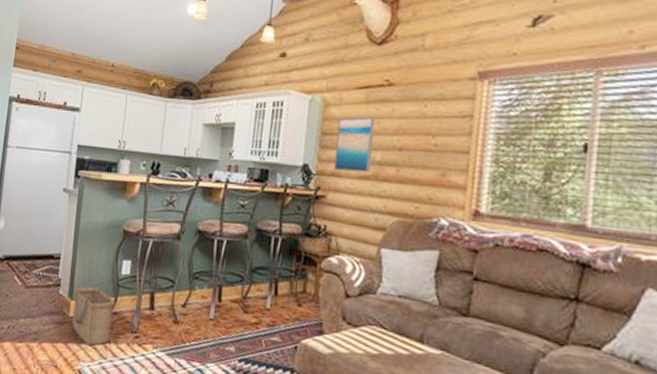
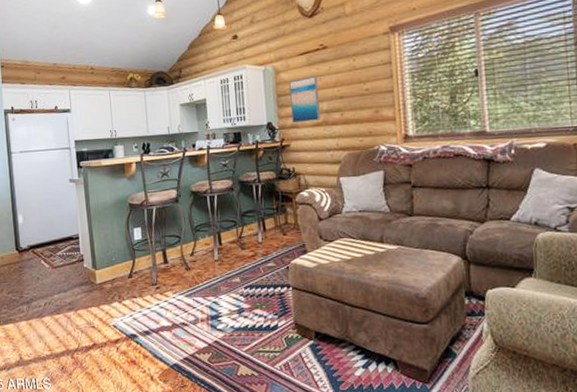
basket: present [72,286,115,346] -> none [97,255,135,304]

